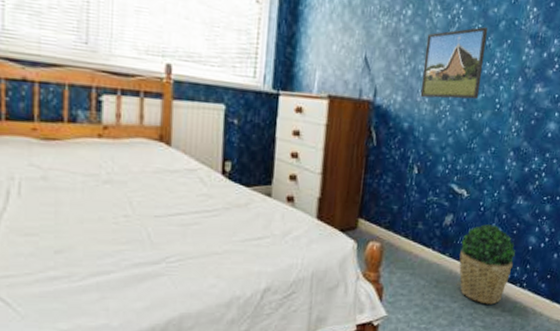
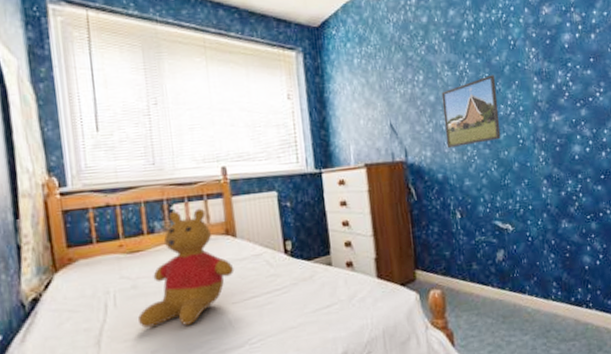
teddy bear: none [45,102,163,230] -> present [138,208,235,328]
potted plant: present [459,224,515,305] -> none [517,252,574,332]

